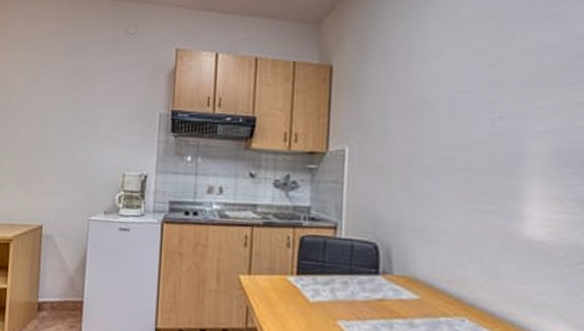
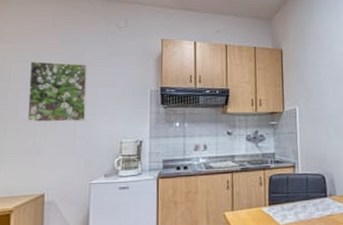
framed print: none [28,73,91,146] -> present [27,61,88,123]

